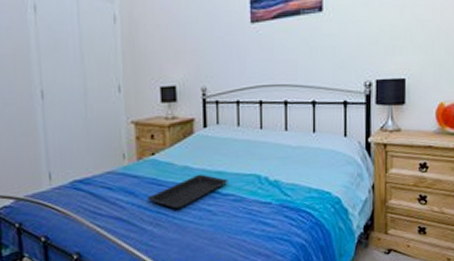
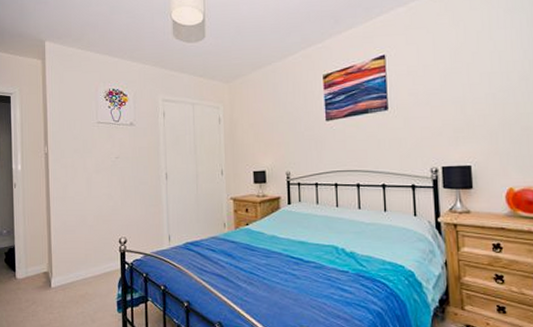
serving tray: present [146,174,228,210] -> none [241,242,310,272]

